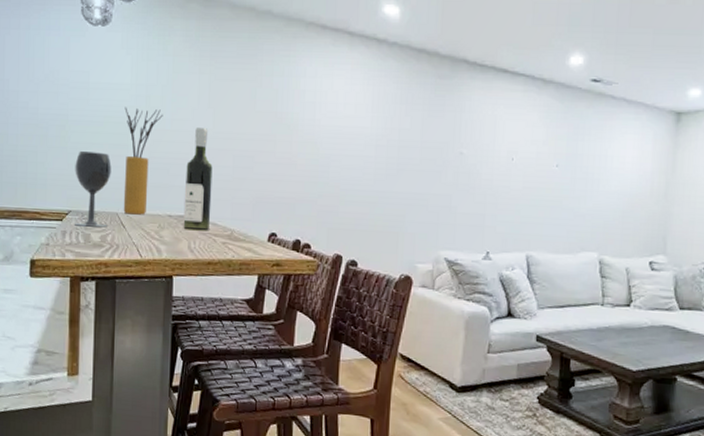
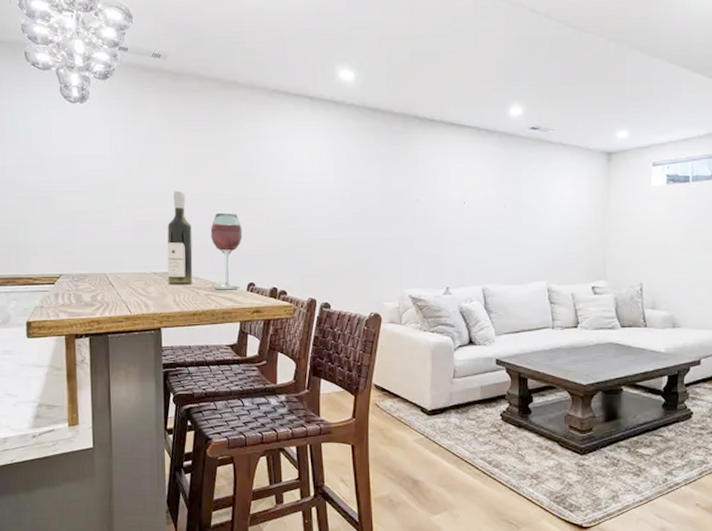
wine glass: present [73,151,112,228] -> none [63,219,98,288]
vase: present [123,107,163,215] -> none [106,176,143,274]
wineglass: none [232,154,267,240] -> present [210,212,243,290]

